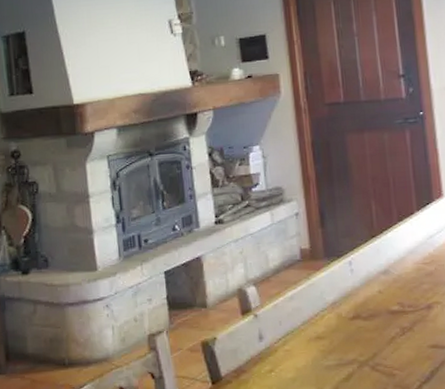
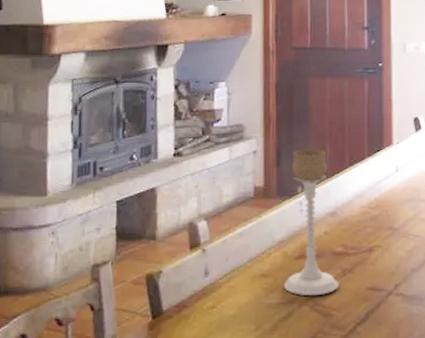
candle holder: none [337,207,399,357] -> present [283,149,339,296]

